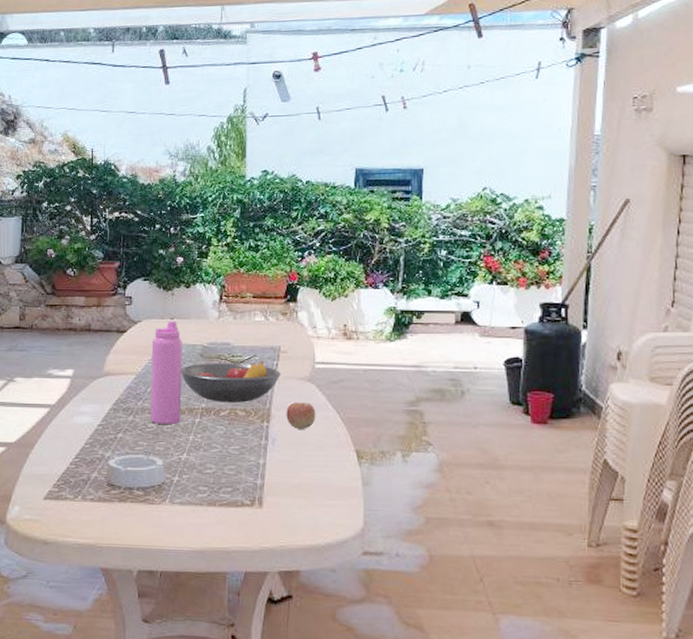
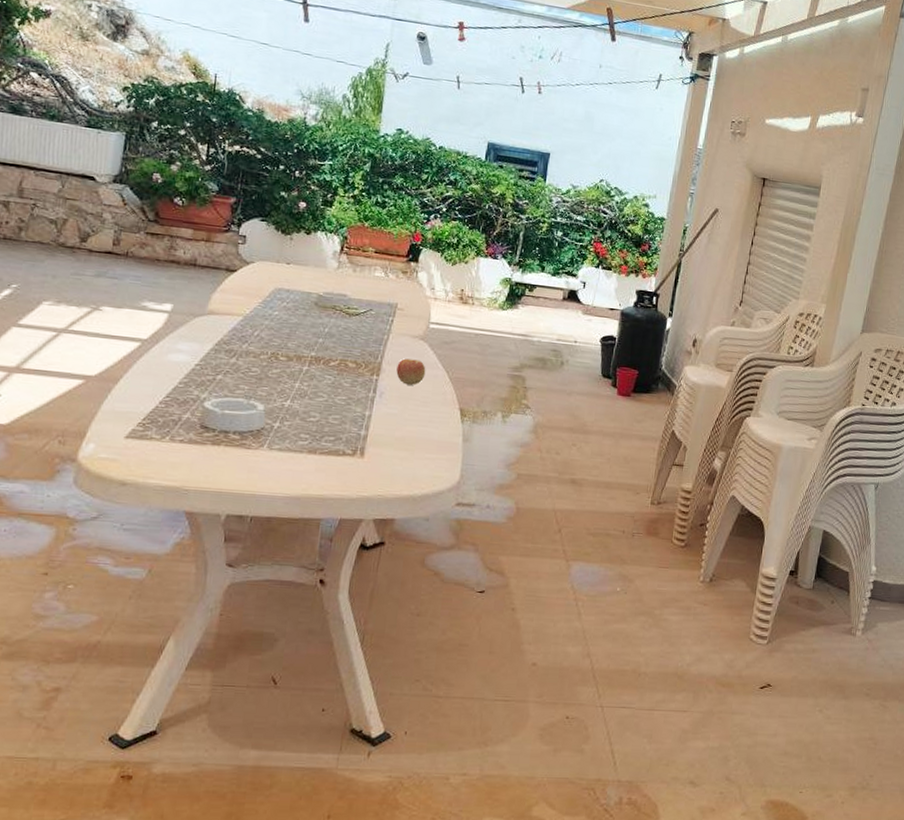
water bottle: present [150,321,182,424] -> none [255,265,297,370]
fruit bowl: present [181,360,281,403] -> none [292,312,395,355]

